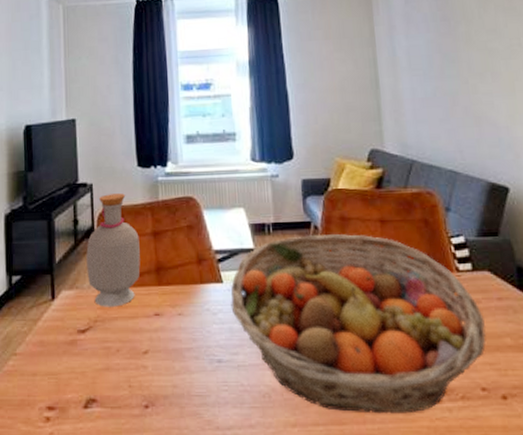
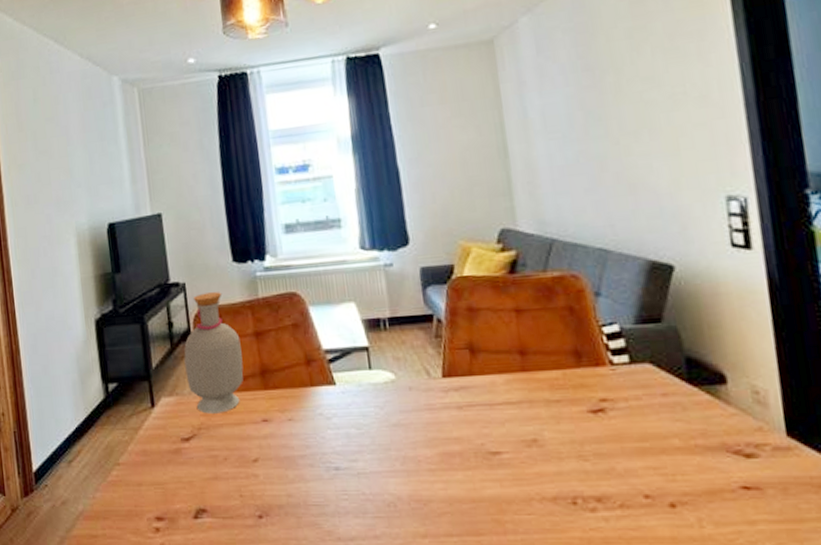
fruit basket: present [231,234,486,414] -> none [345,327,649,524]

